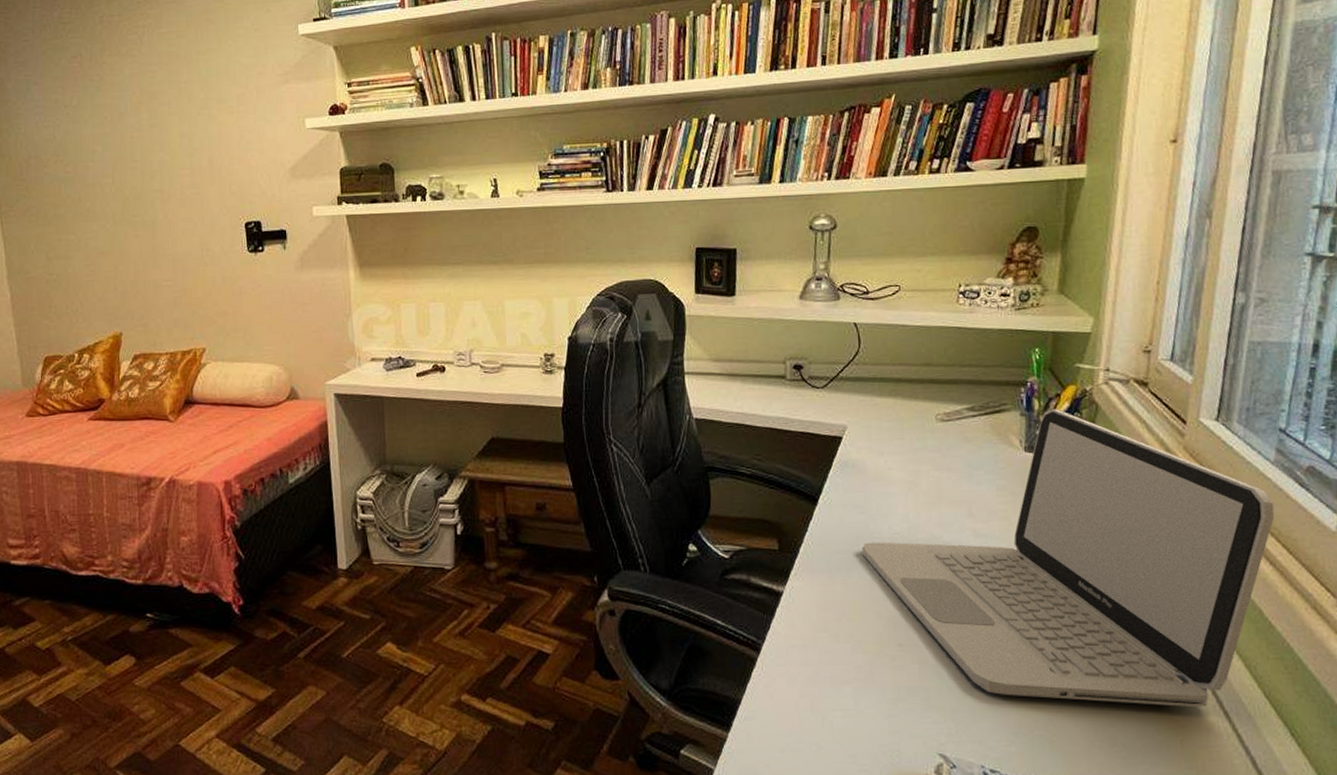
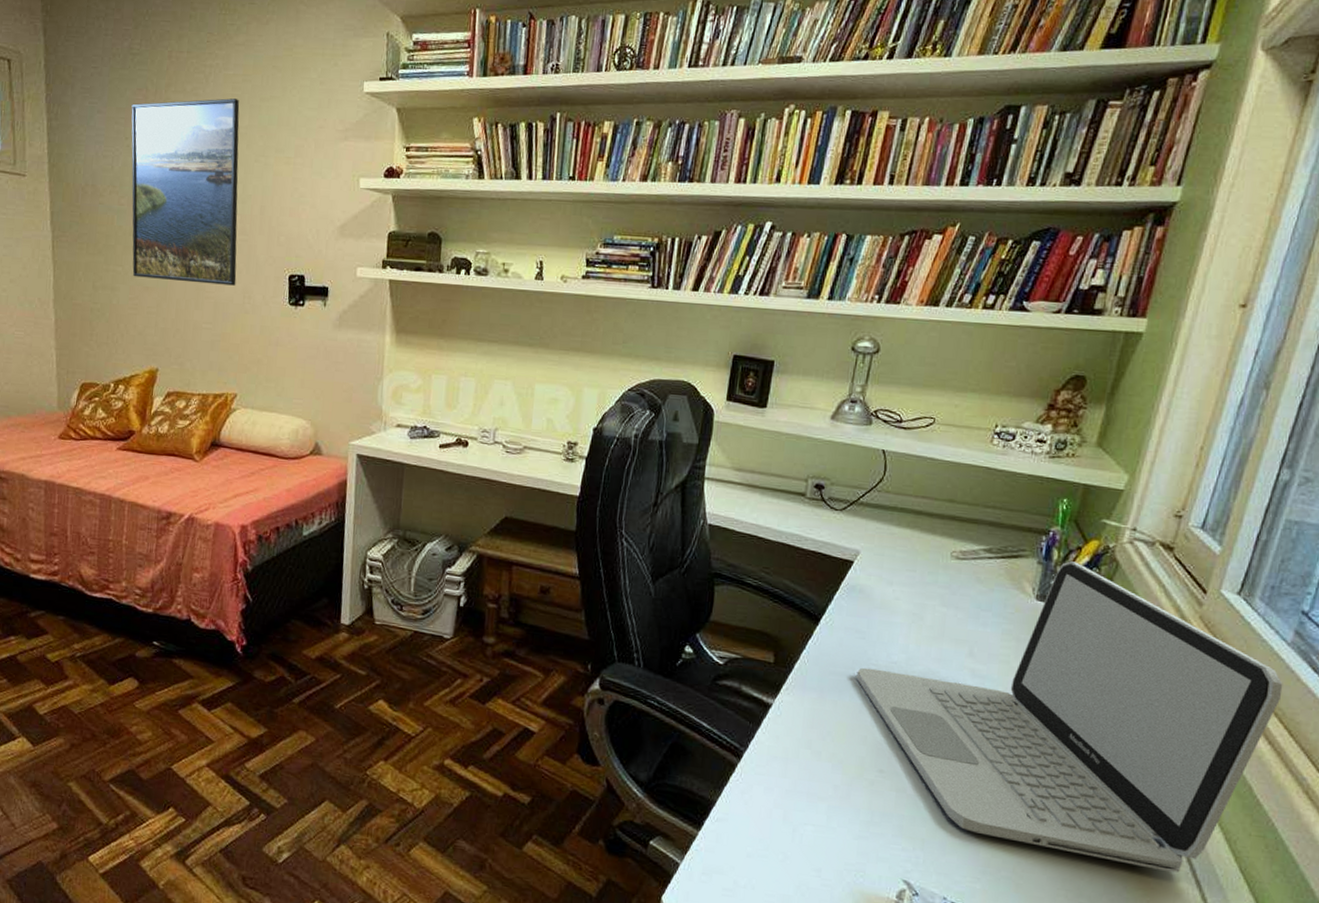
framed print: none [67,55,192,243] -> present [131,98,240,286]

